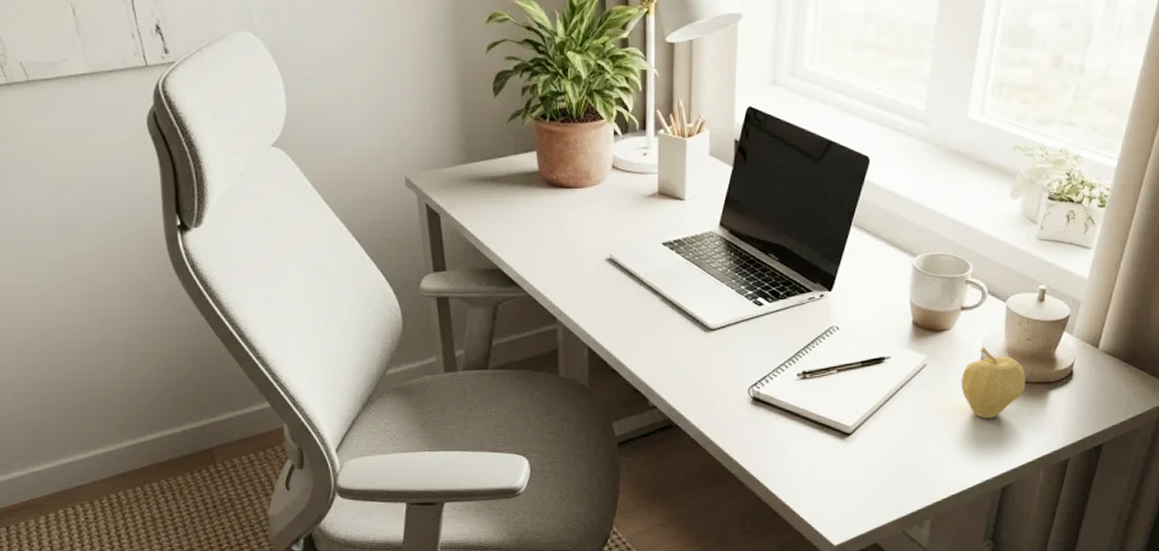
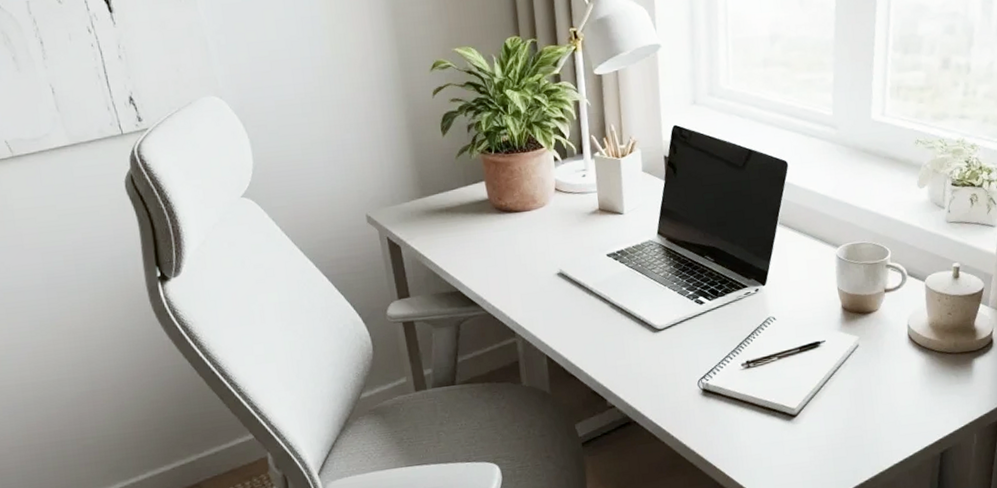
fruit: present [961,347,1026,419] -> none [891,324,951,390]

